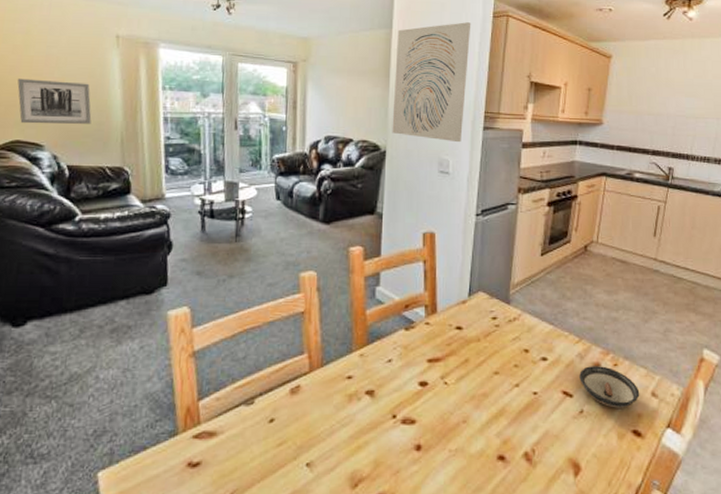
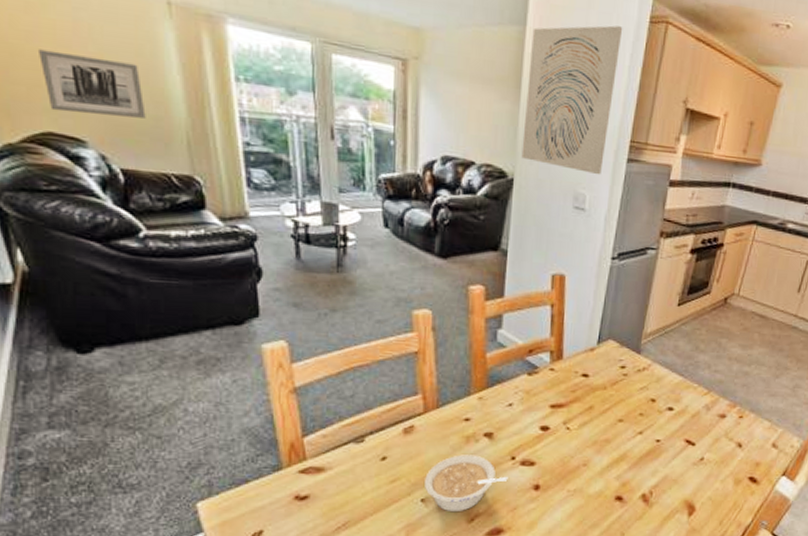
legume: none [309,414,390,478] -> present [423,454,508,513]
saucer: present [579,366,640,408] -> none [703,417,761,457]

